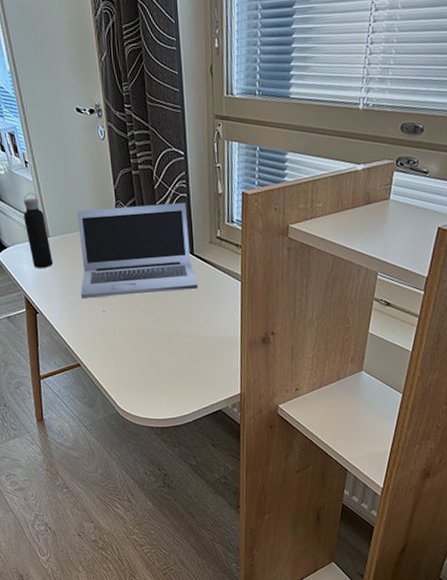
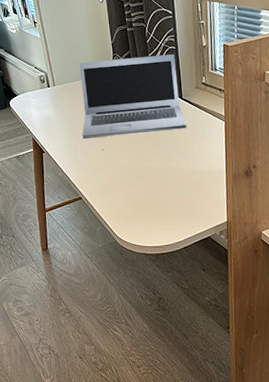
water bottle: present [23,192,53,268] -> none [32,47,58,113]

